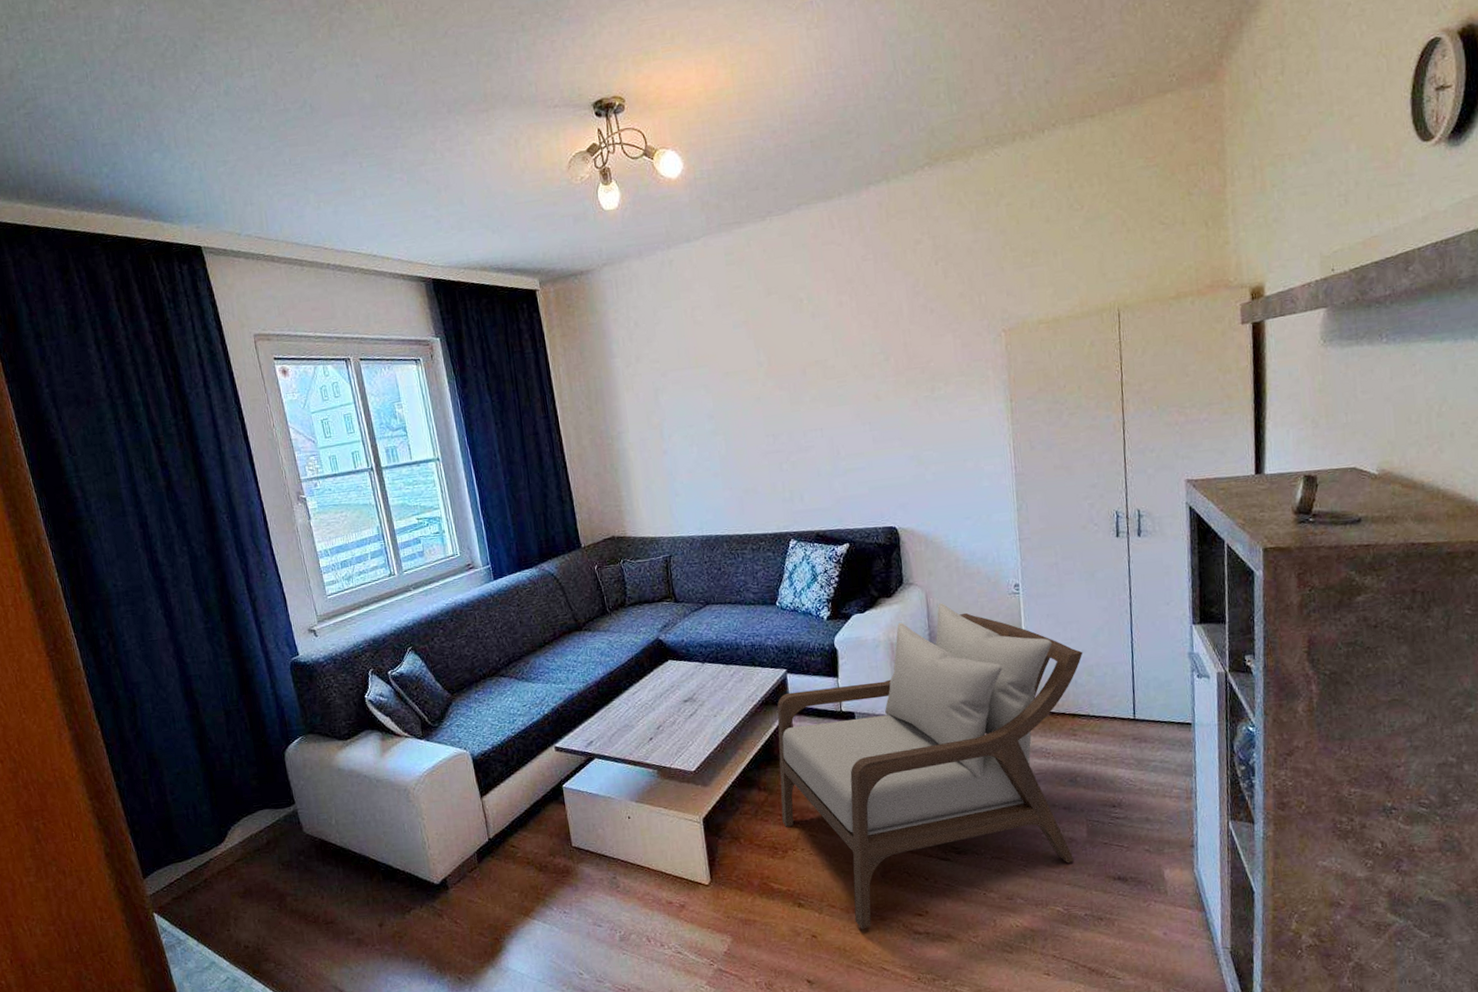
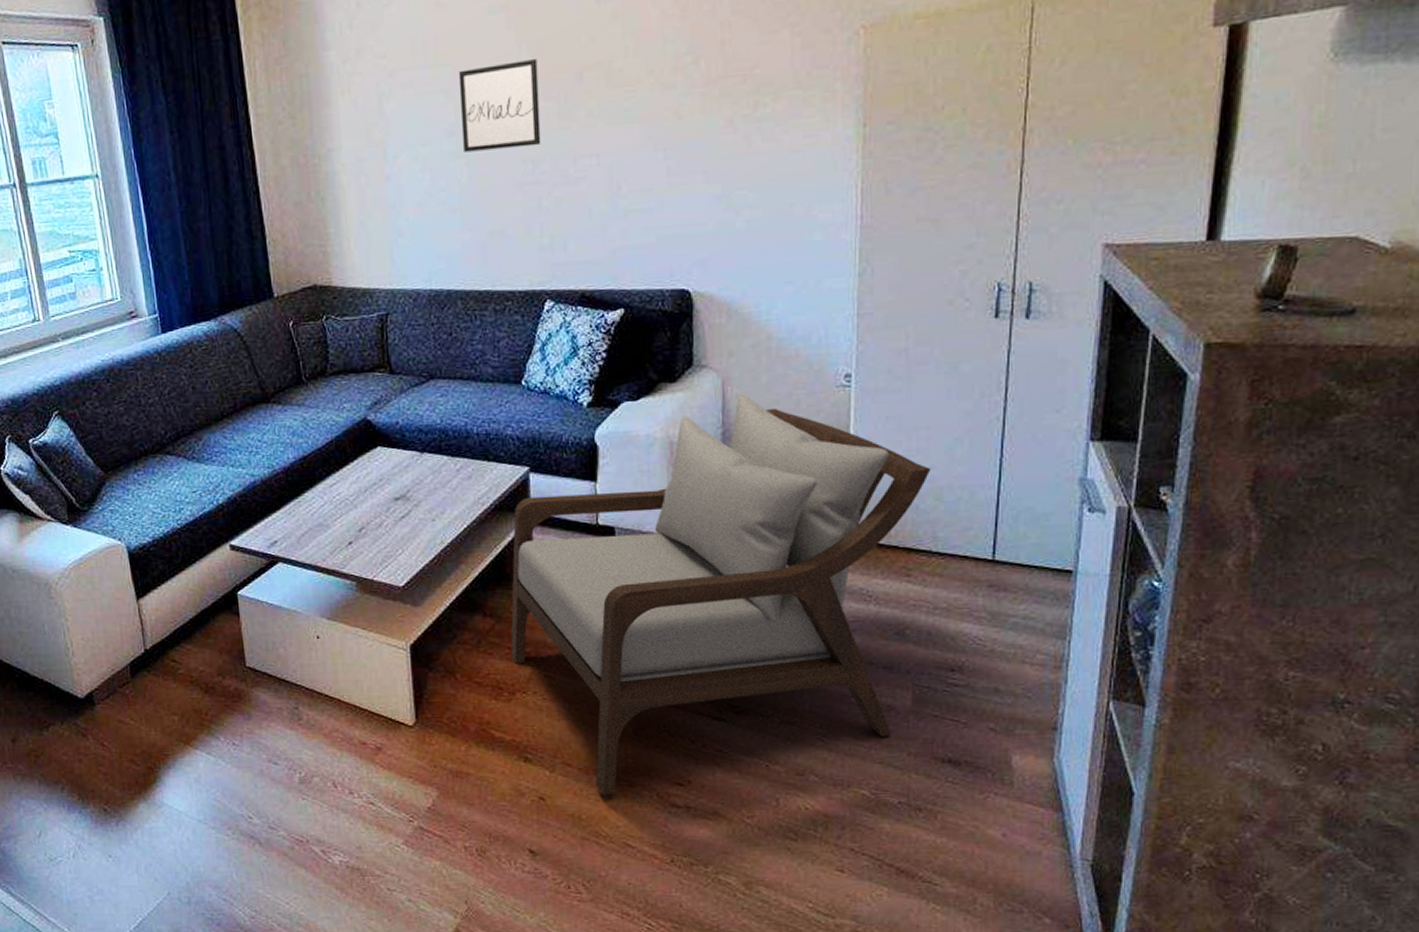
wall art: none [714,360,779,431] -> present [458,59,541,152]

